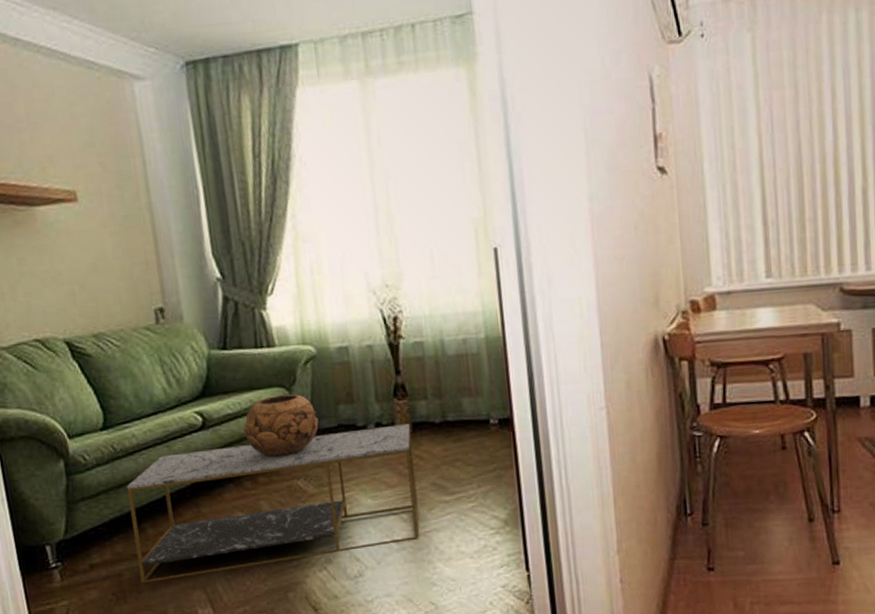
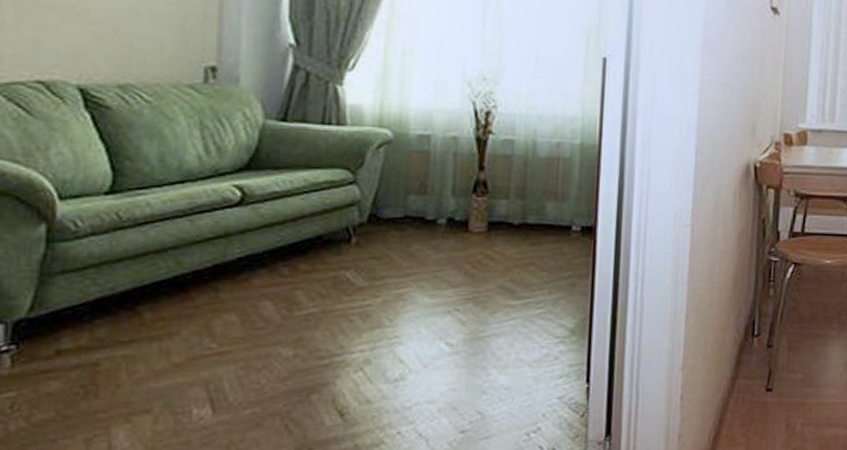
coffee table: present [126,424,420,583] -> none [123,222,485,375]
decorative bowl: present [244,394,319,458] -> none [291,178,383,244]

